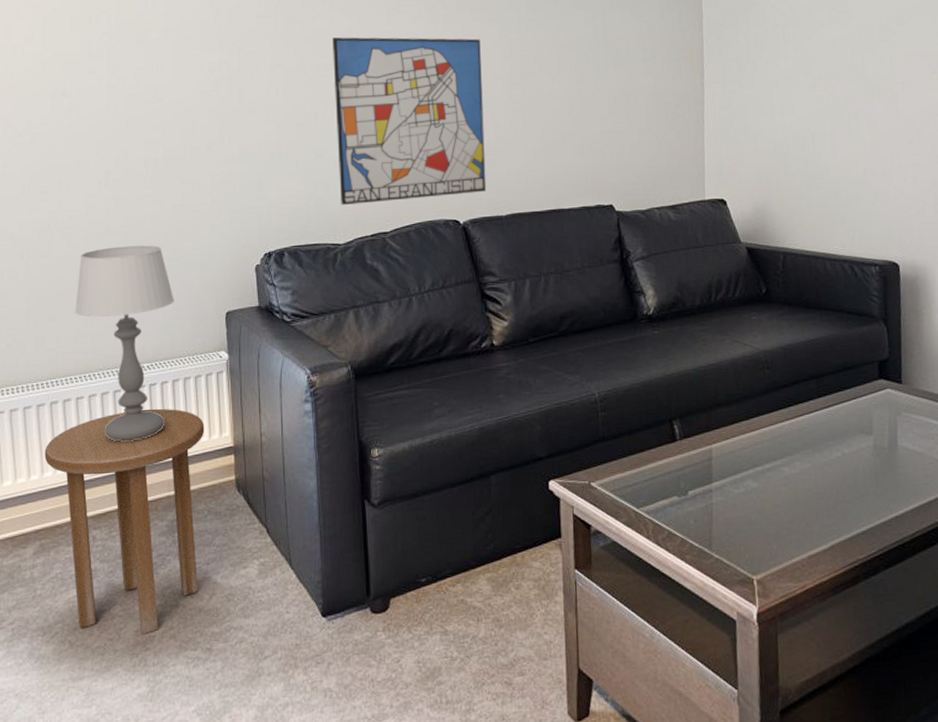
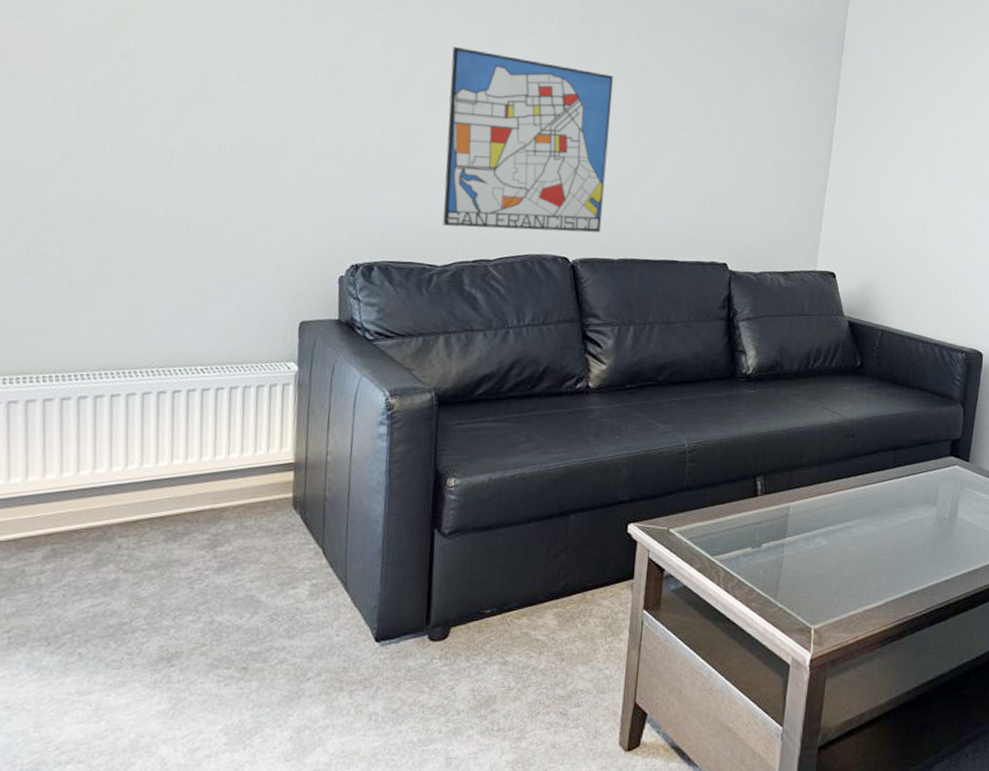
side table: present [44,408,205,635] -> none [65,414,263,651]
table lamp: present [74,245,174,442] -> none [116,235,241,448]

